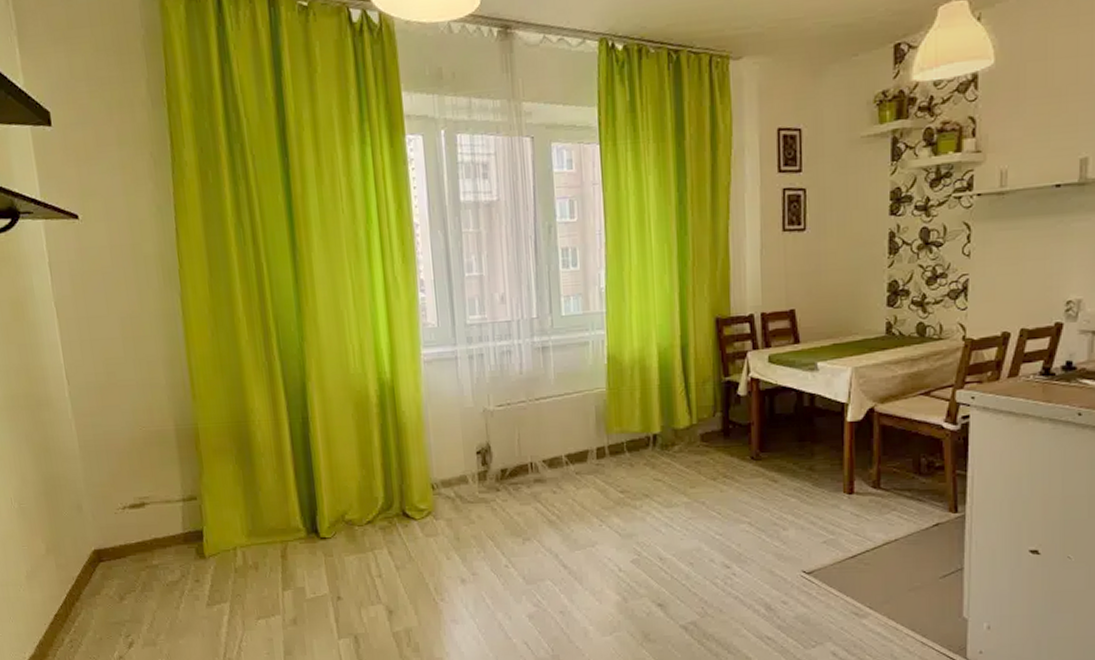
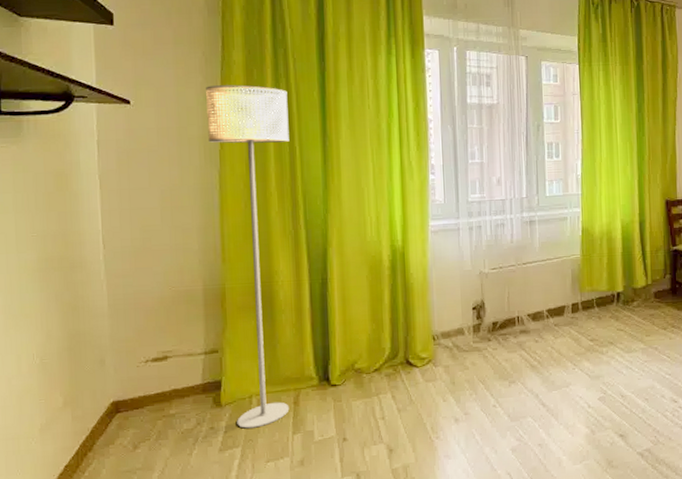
floor lamp: none [157,190,277,583] -> present [206,85,290,429]

